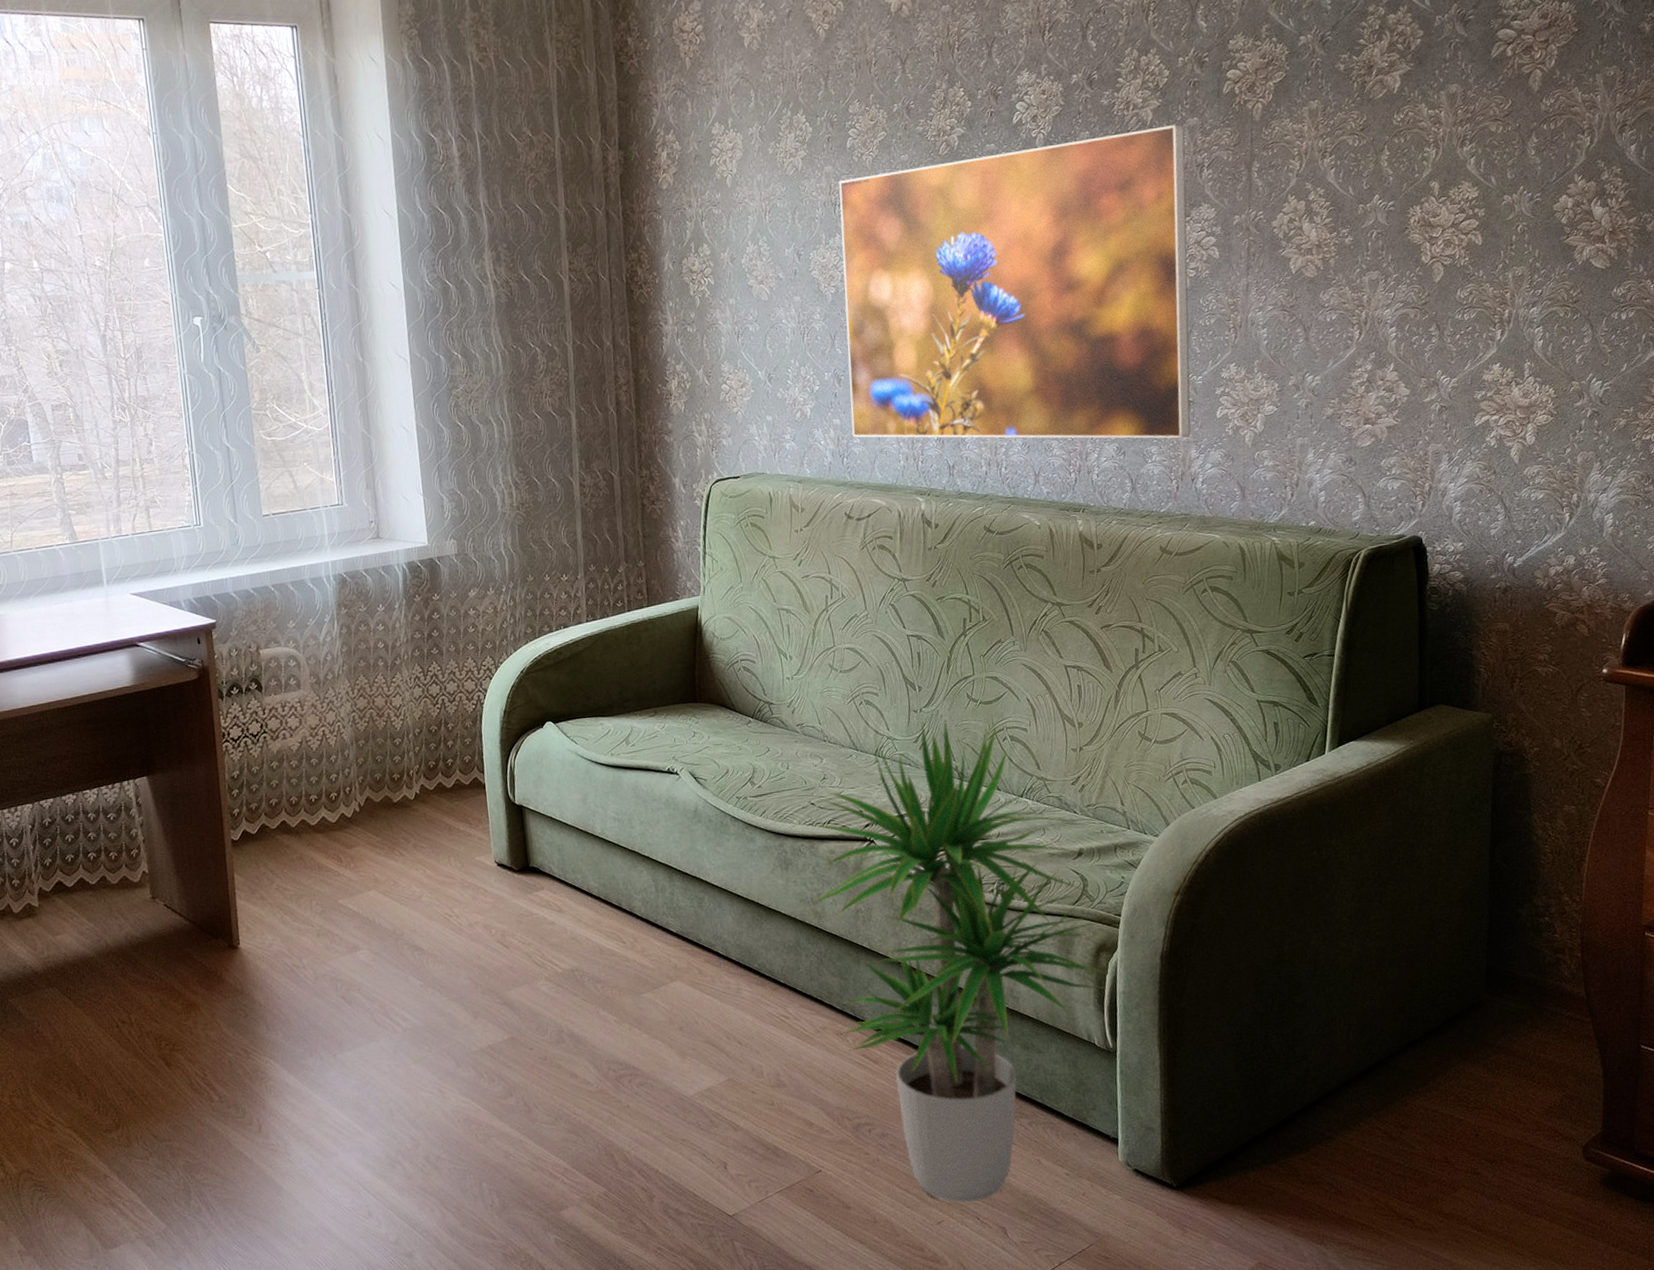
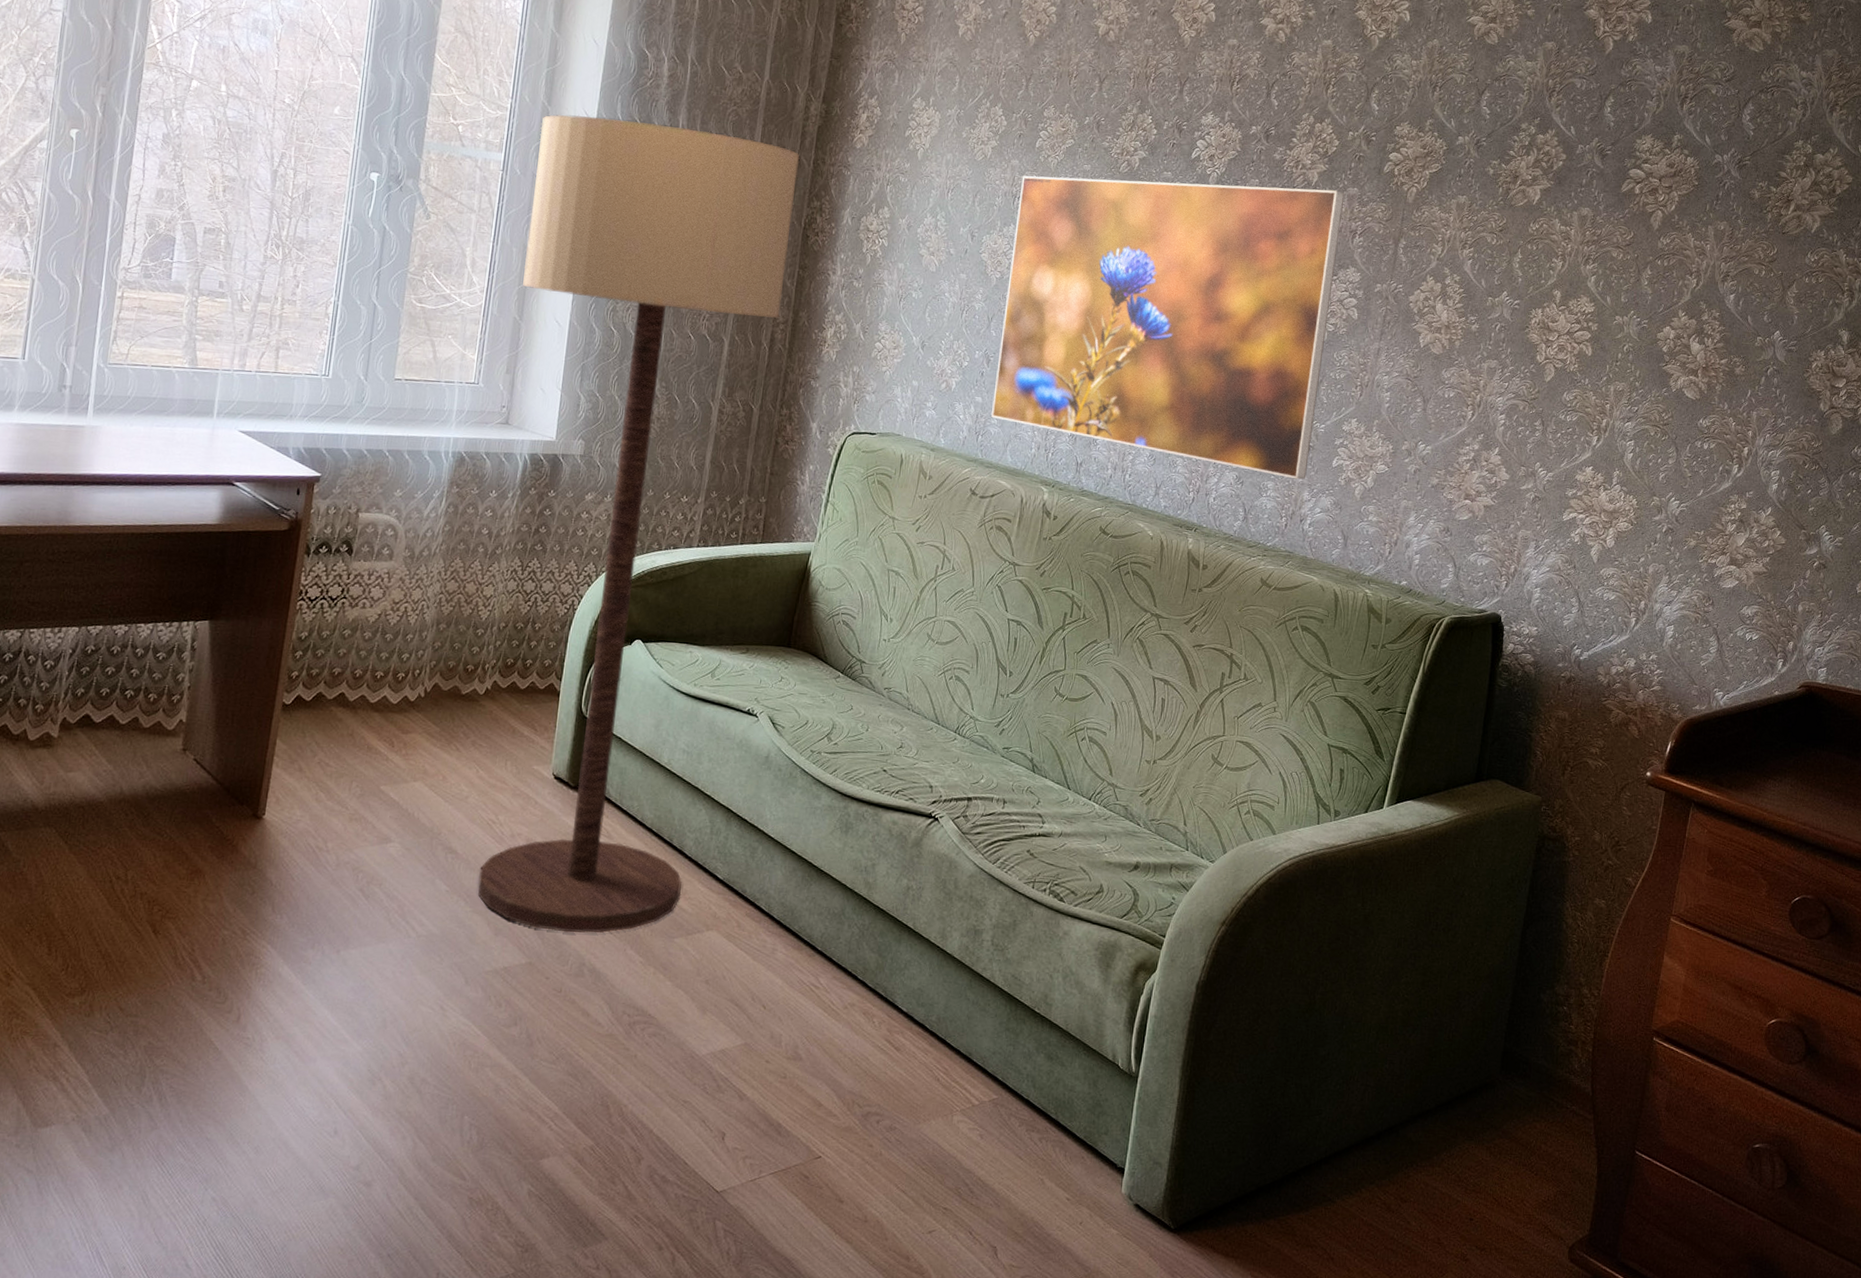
floor lamp: none [345,203,641,1006] -> present [477,114,800,933]
potted plant: present [805,719,1109,1203] -> none [857,707,1144,1216]

